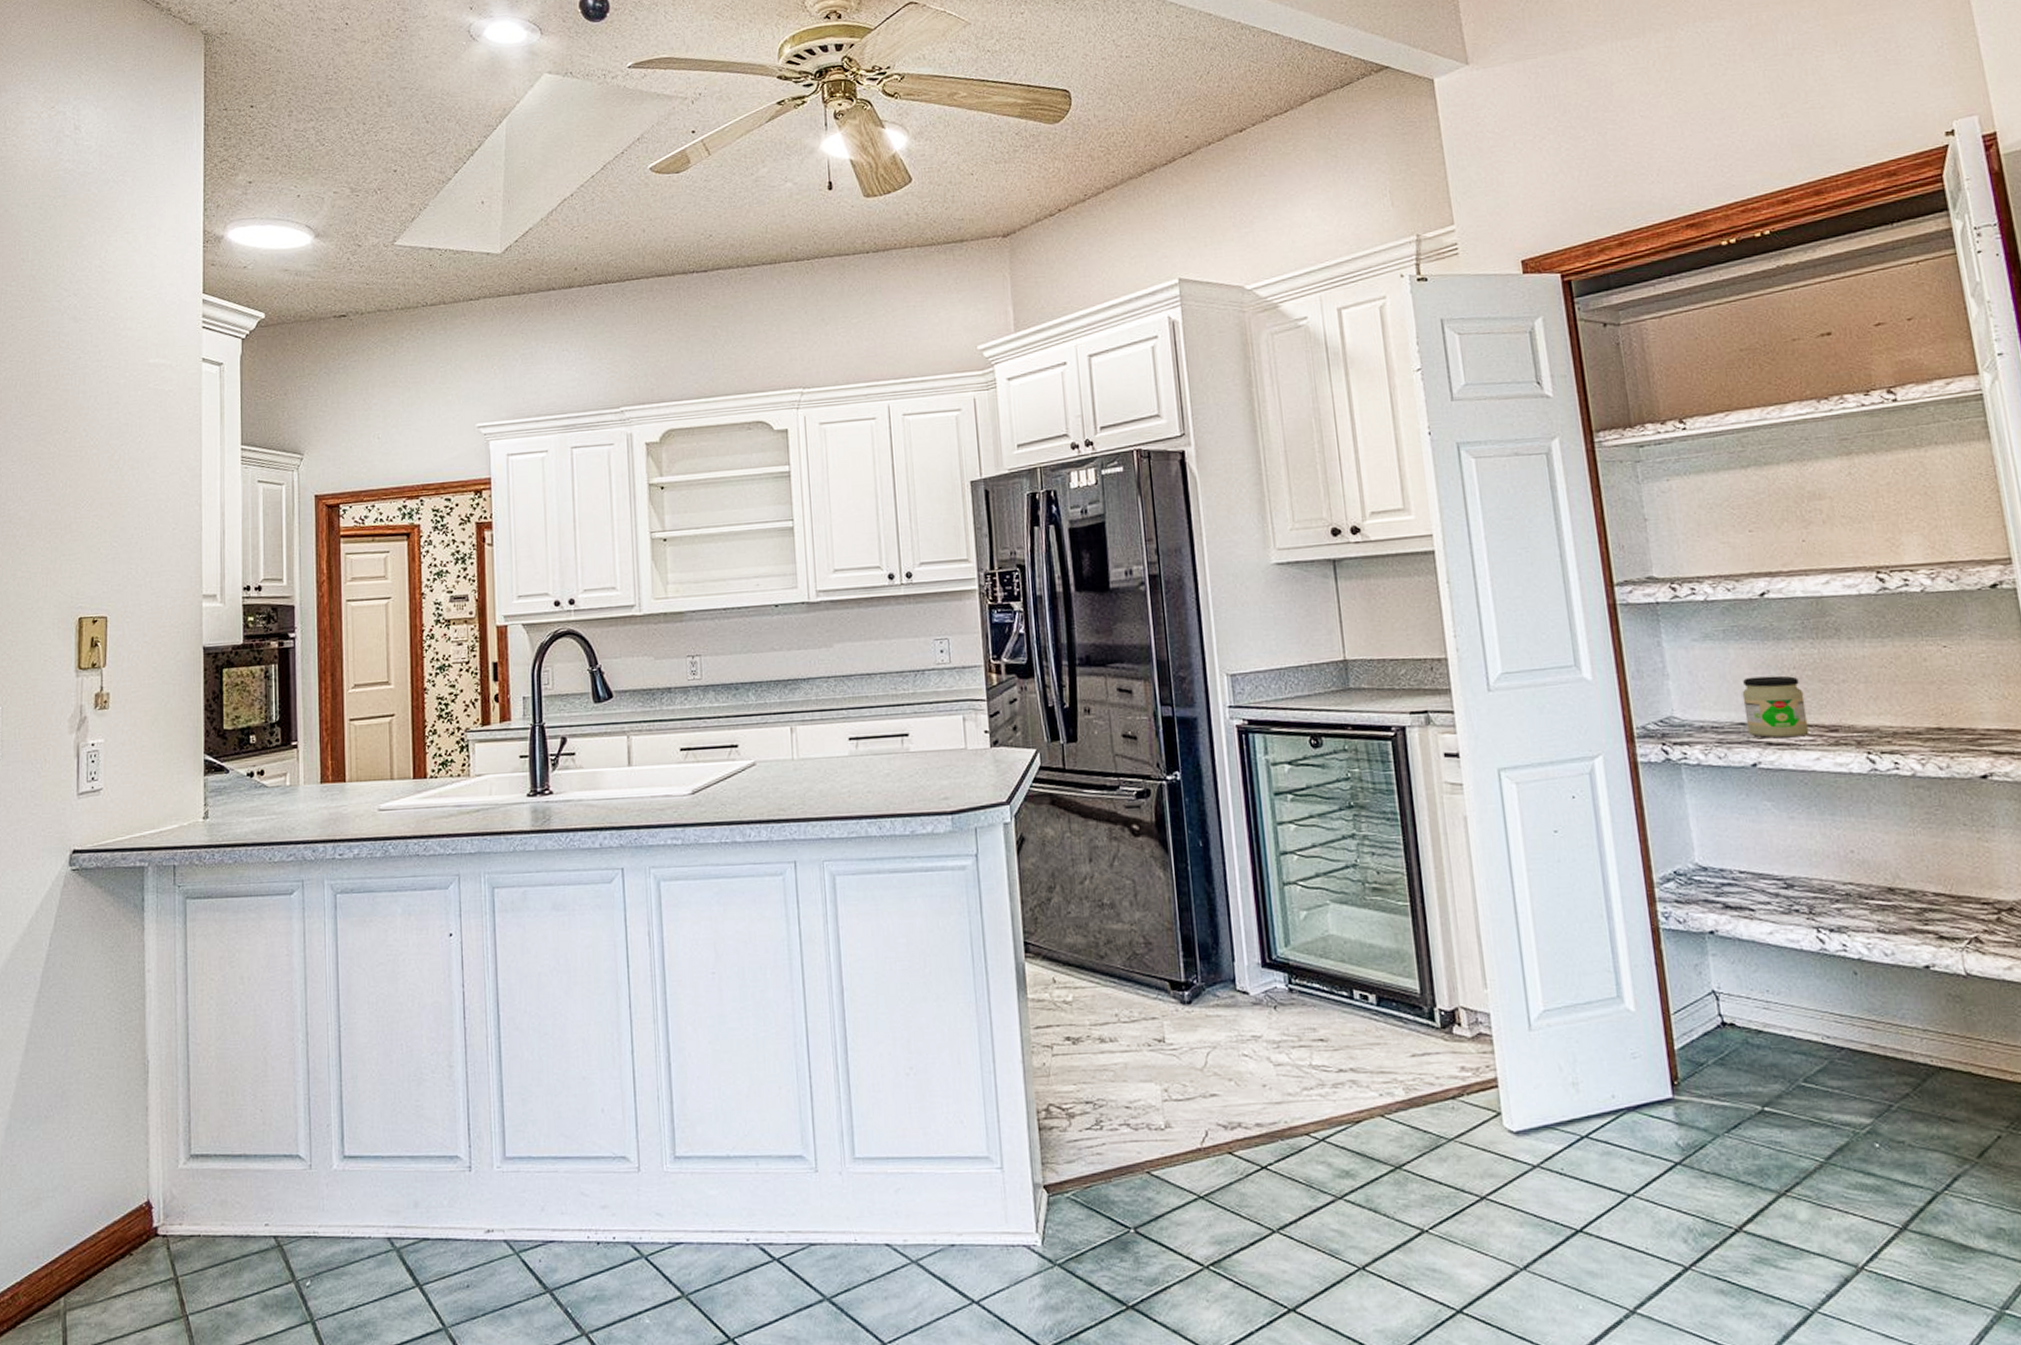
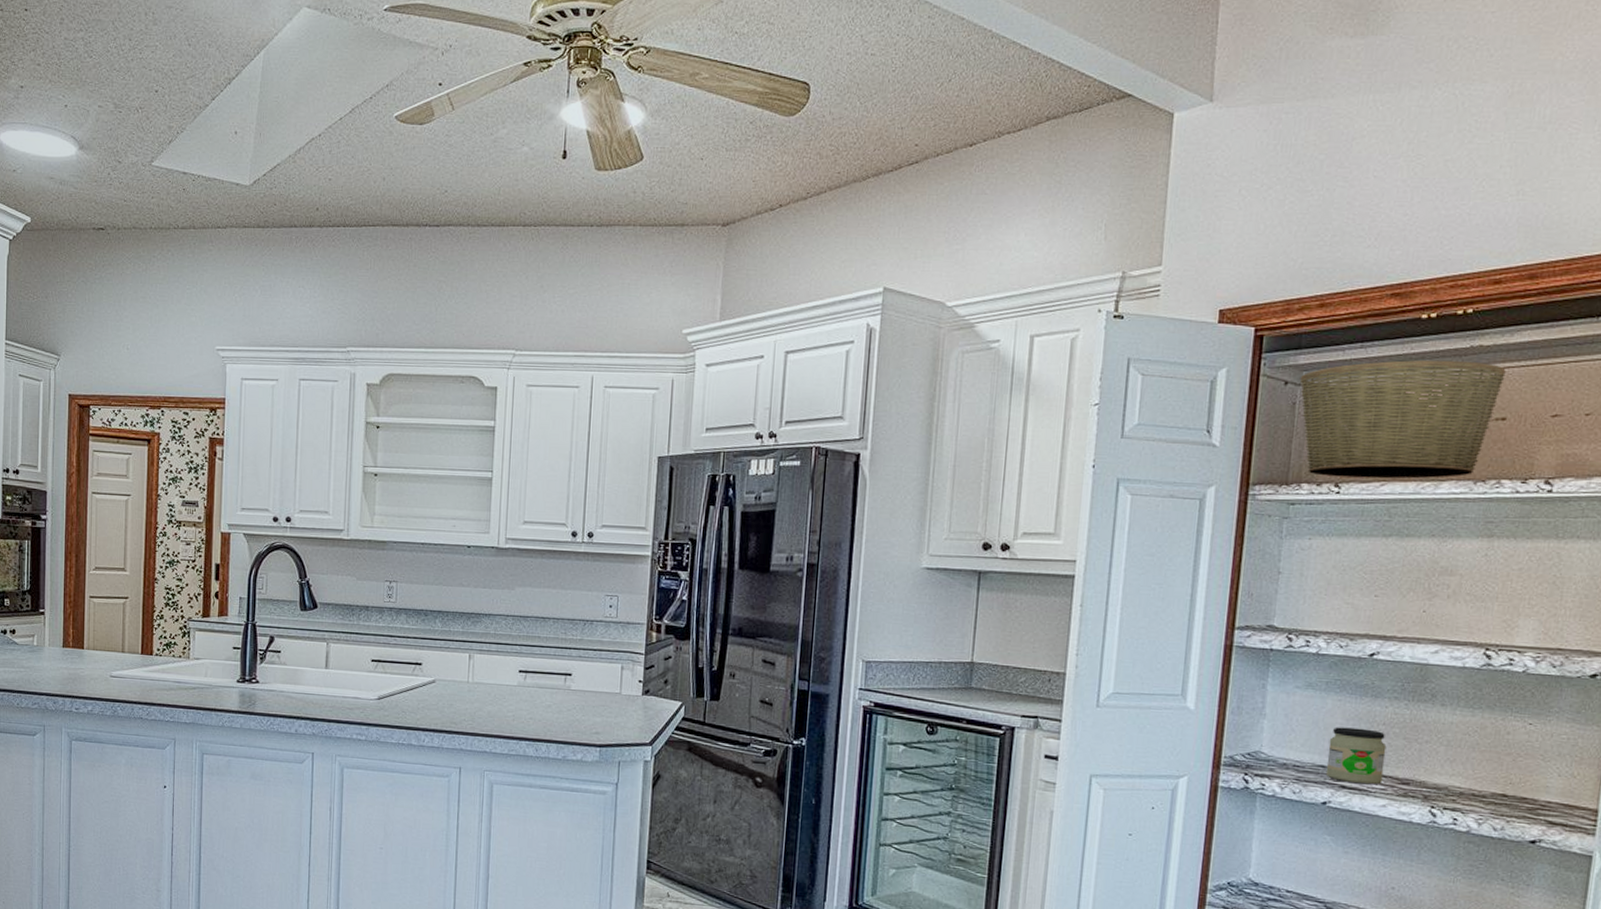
basket: none [1617,280,1819,414] -> present [1299,359,1506,479]

